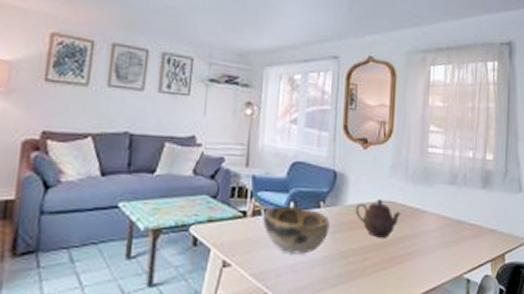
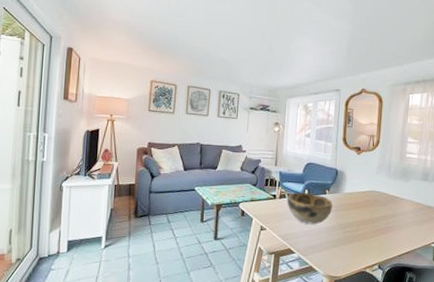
teapot: present [355,199,401,238] -> none [351,190,385,216]

